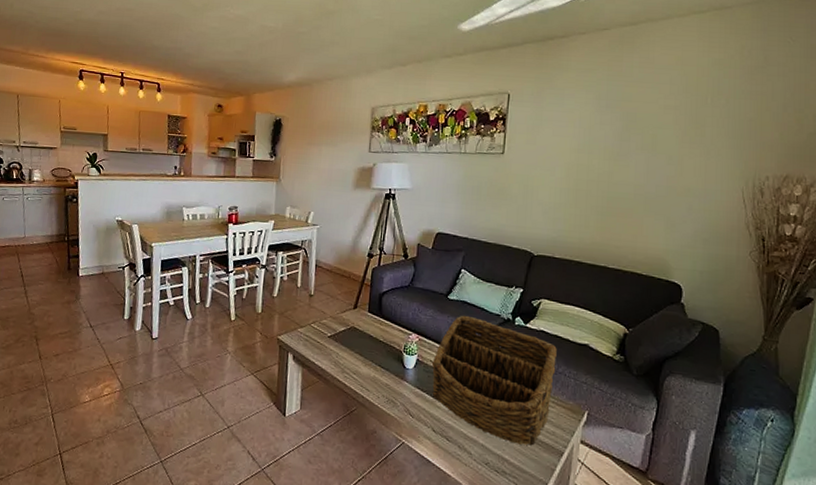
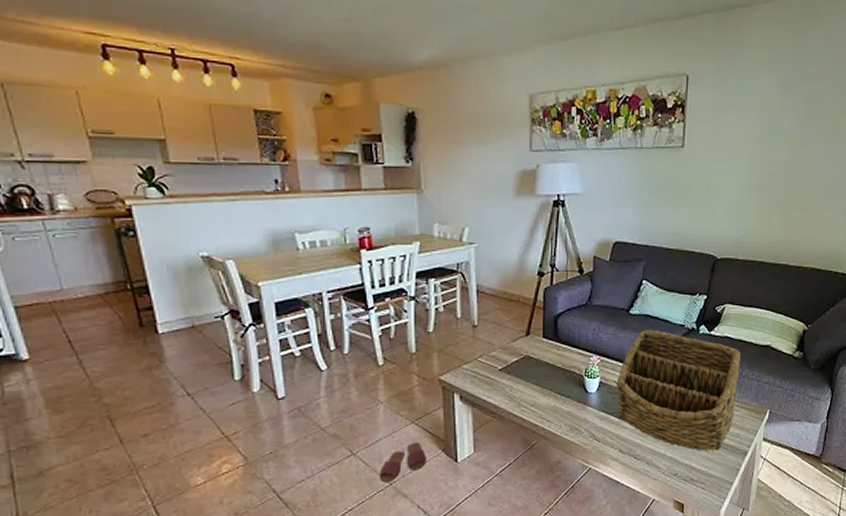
slippers: none [220,392,260,426] -> present [379,442,426,483]

